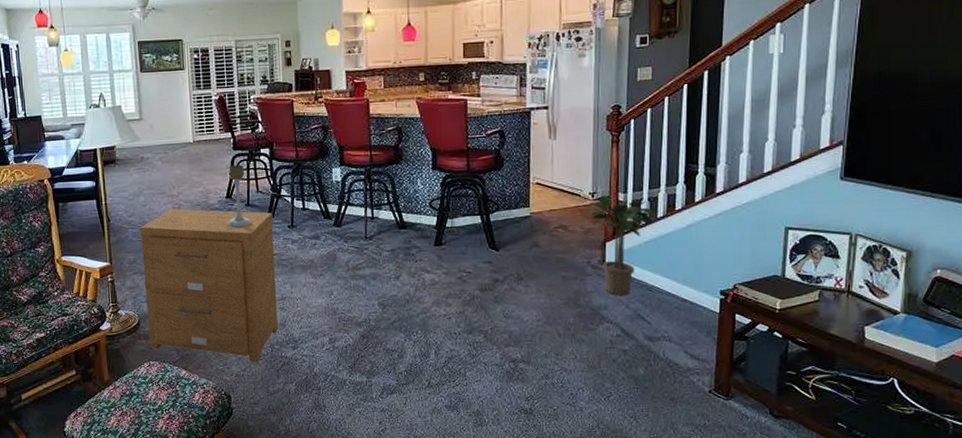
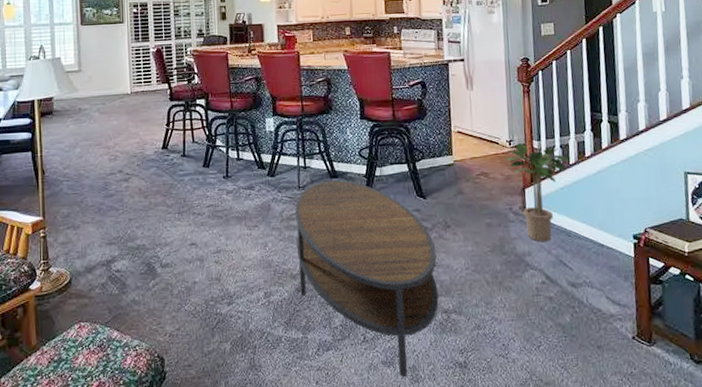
nightstand: present [139,209,279,363] -> none [75,160,214,321]
candle holder: present [227,165,252,227] -> none [163,115,188,178]
coffee table: none [361,231,507,420] -> present [295,180,439,377]

